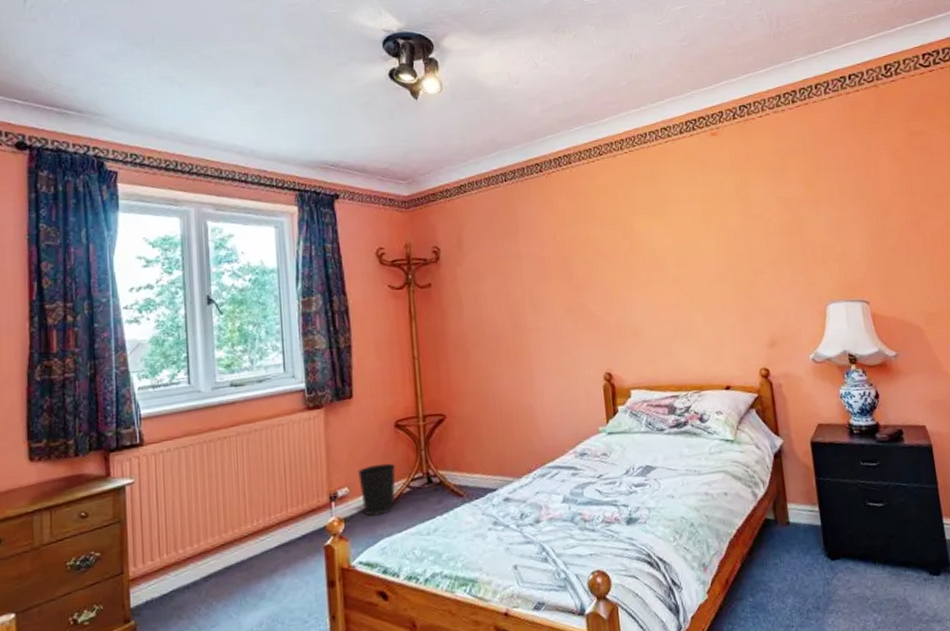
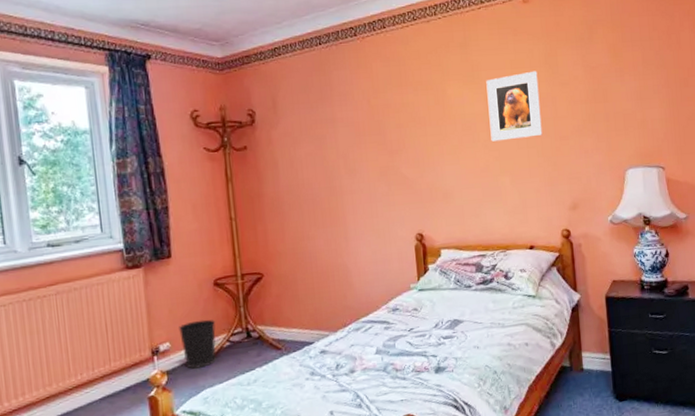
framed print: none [675,203,736,276] -> present [486,70,543,142]

